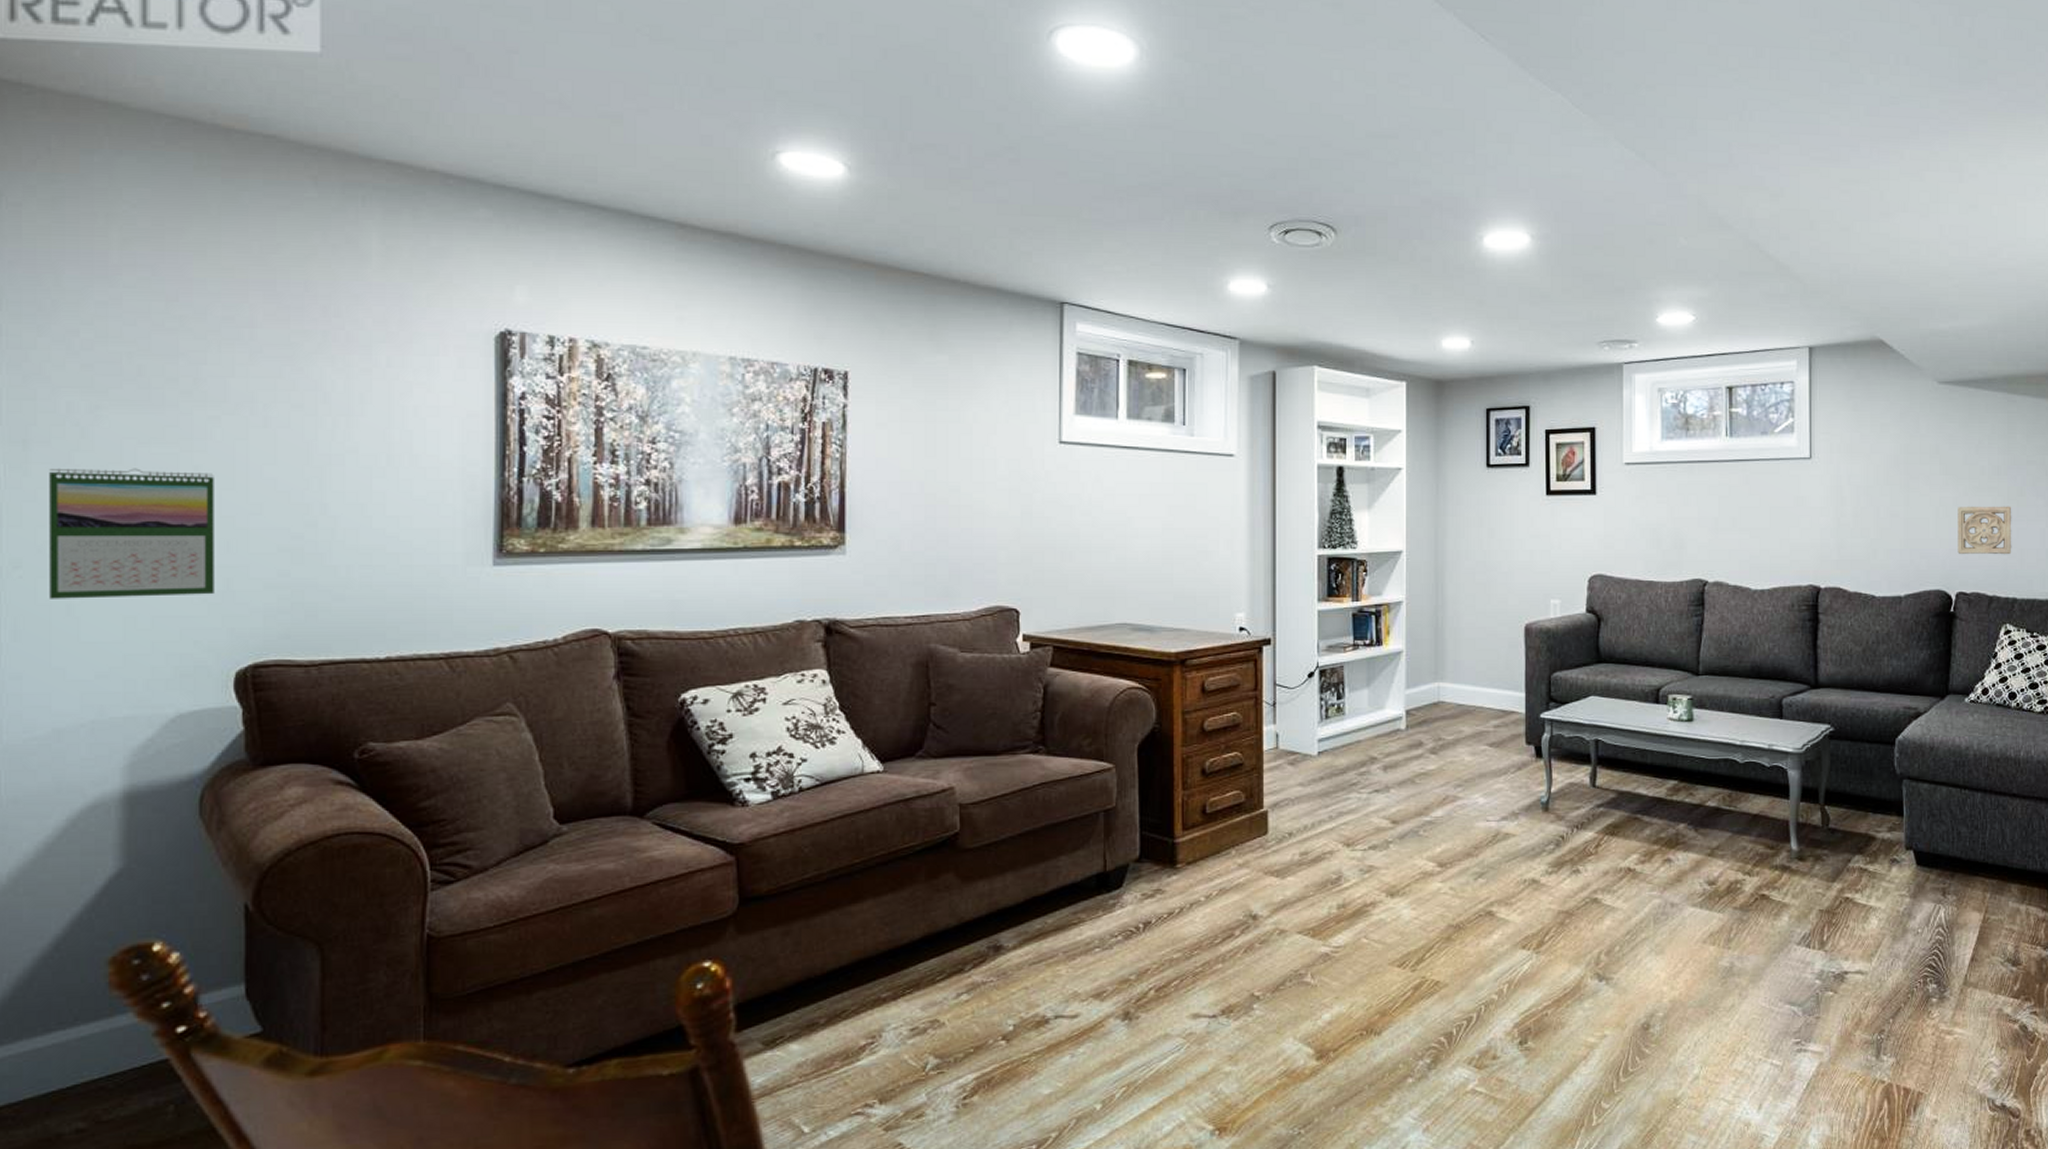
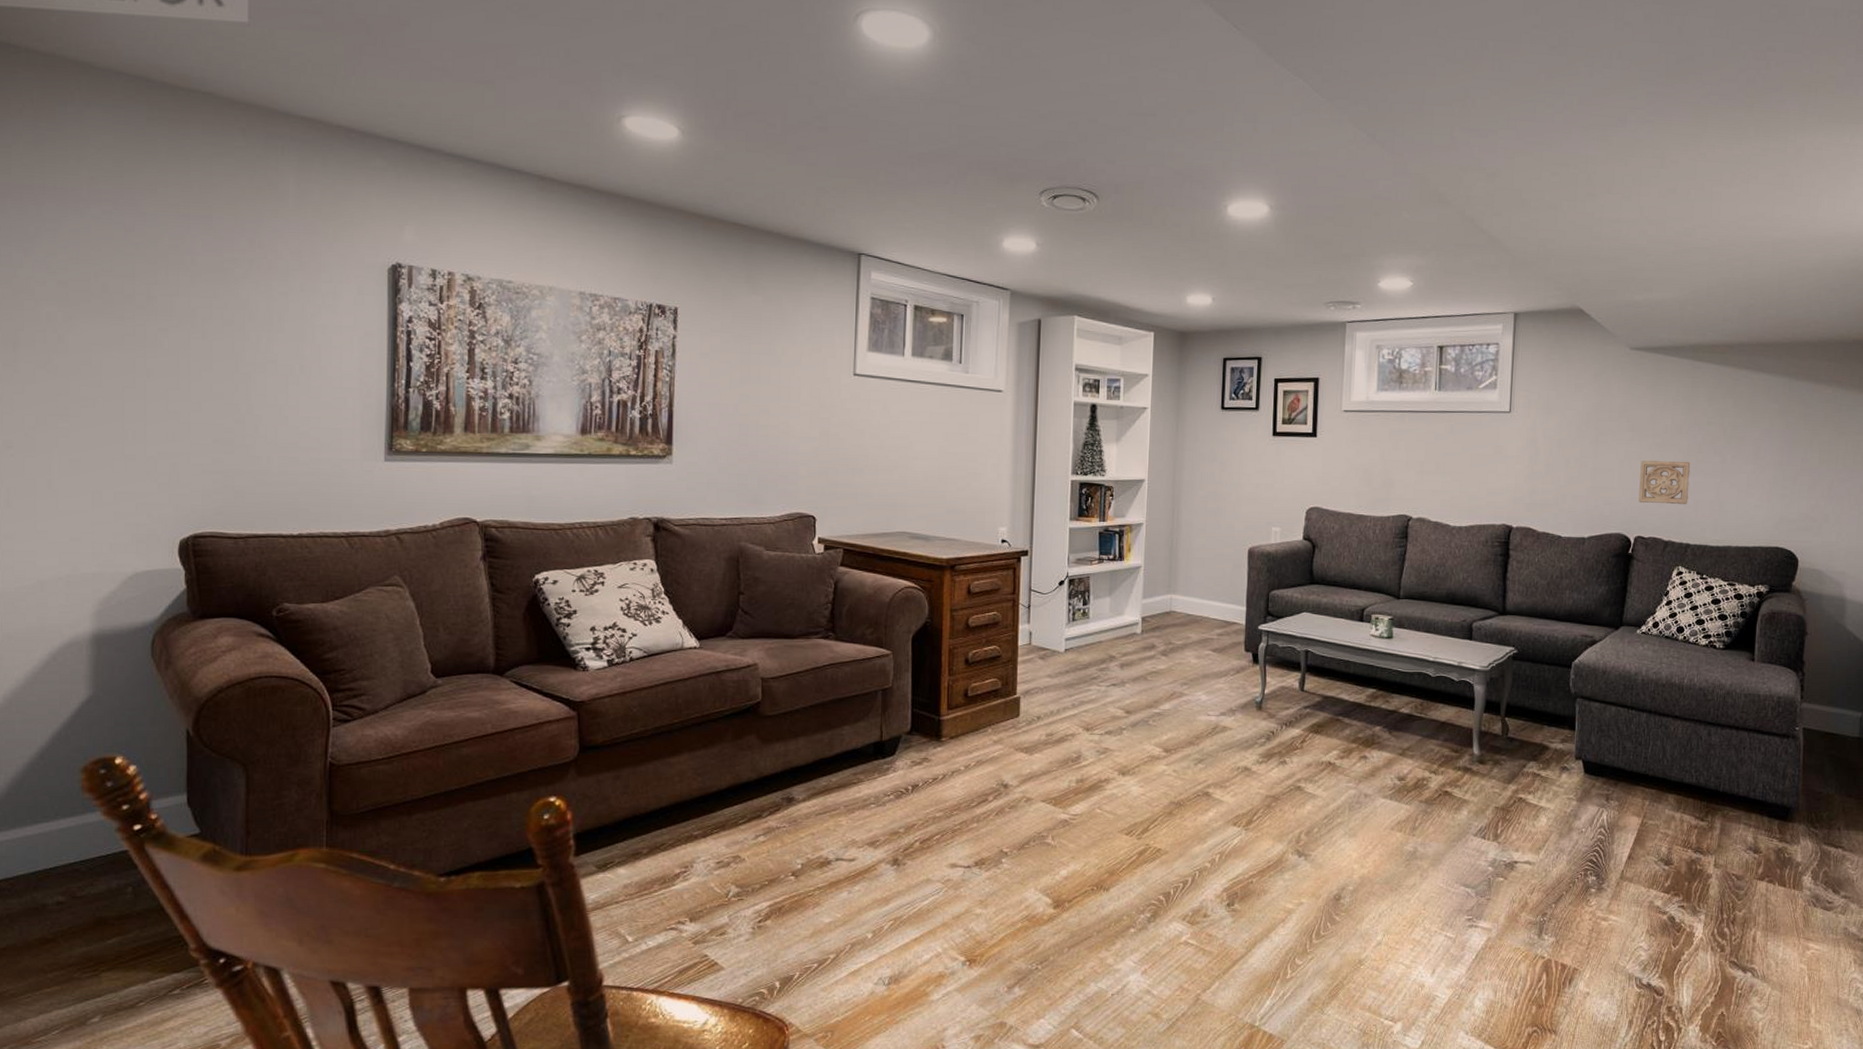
calendar: present [49,468,214,599] -> none [34,366,163,476]

